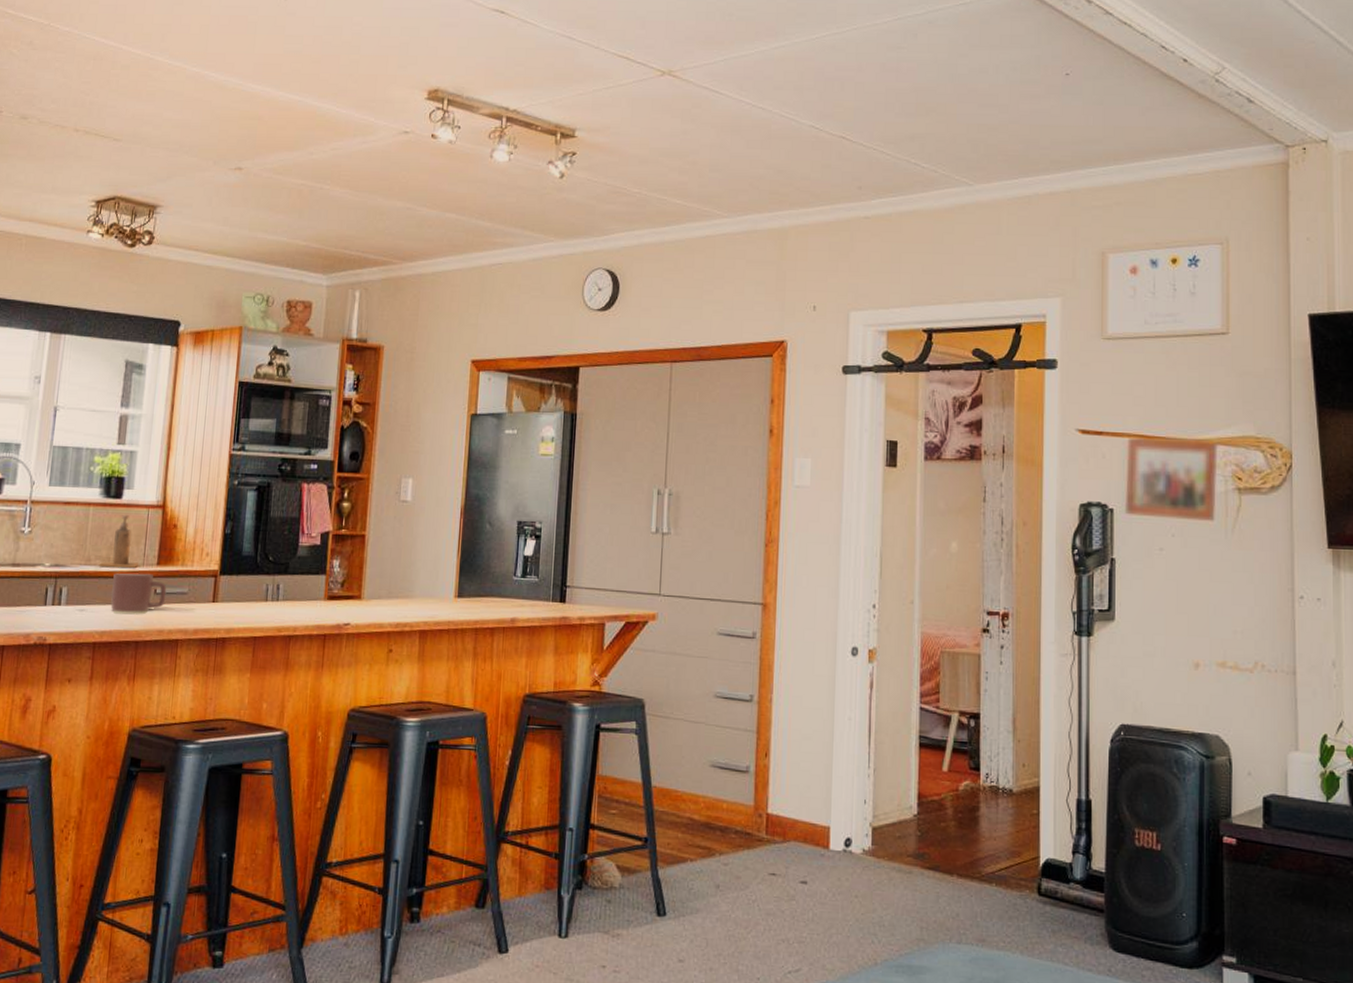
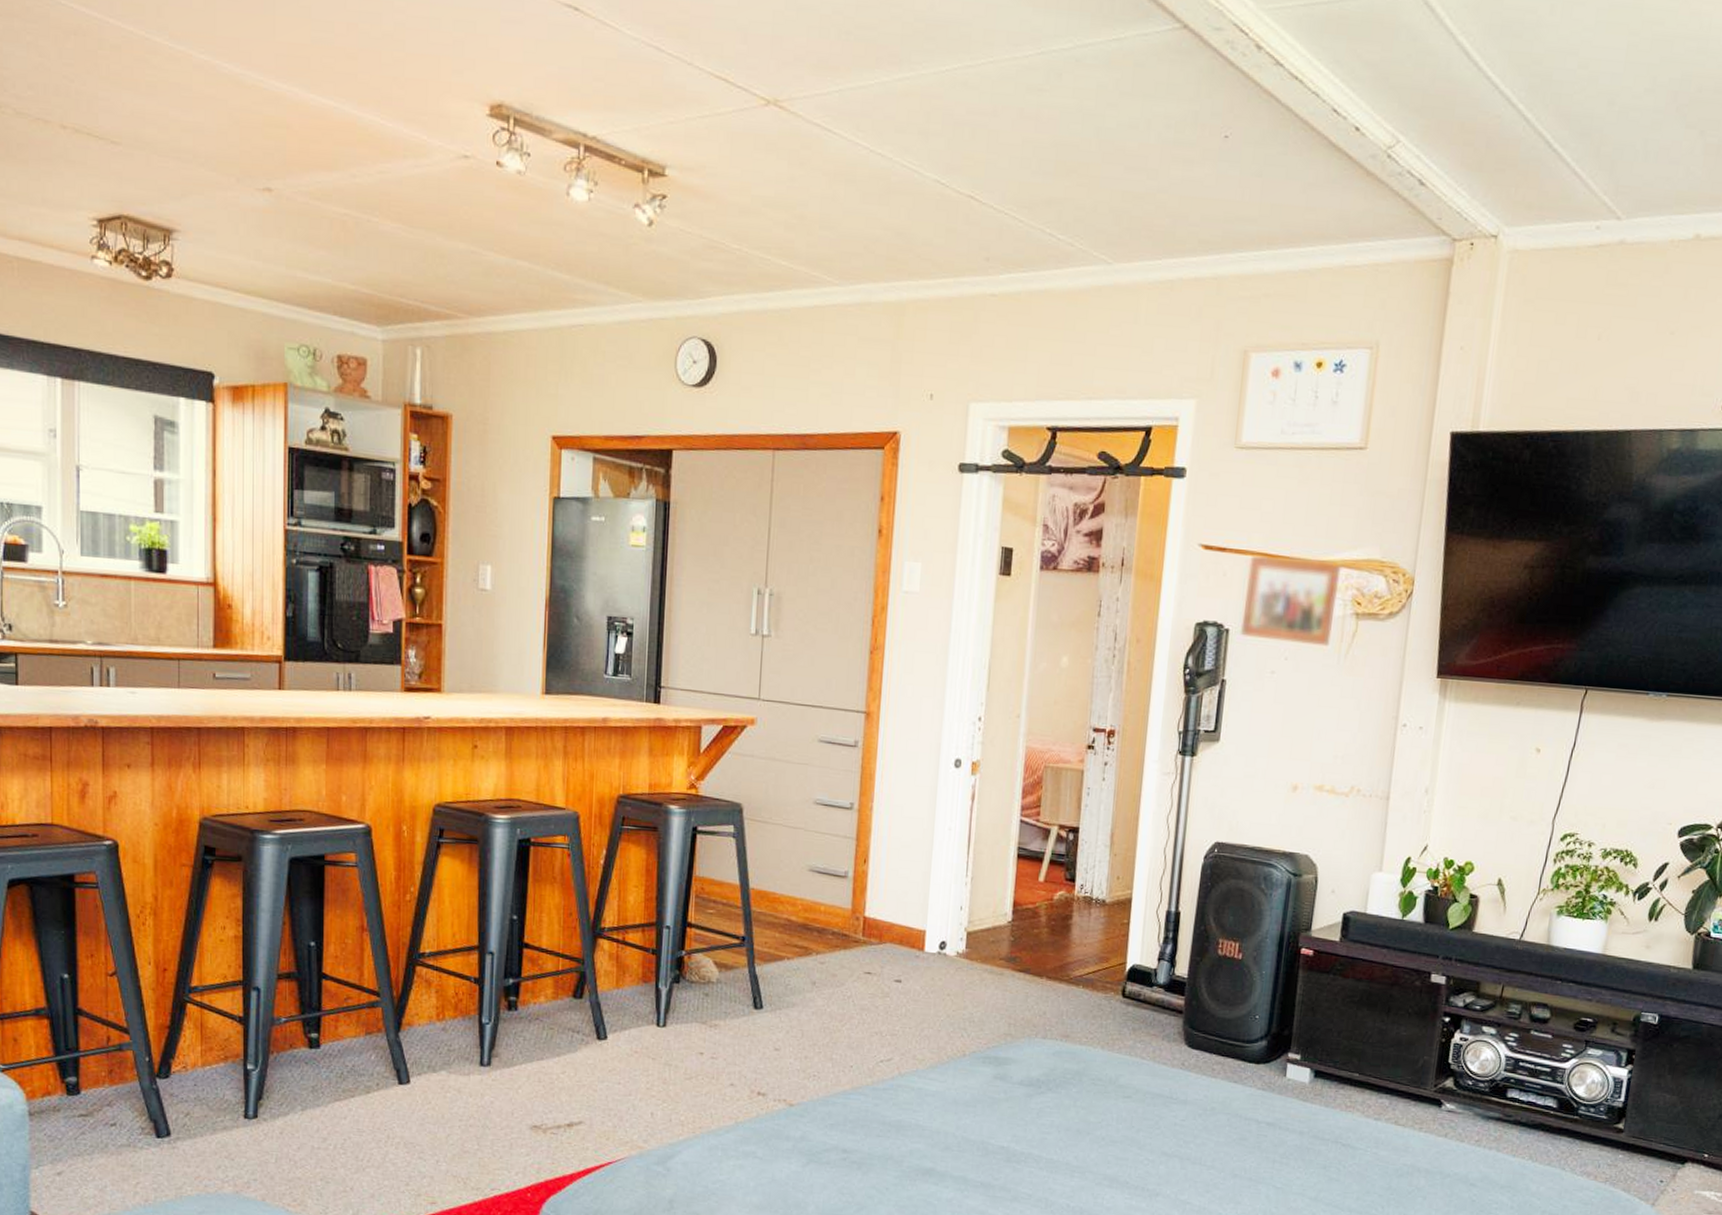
soap dispenser: present [98,514,139,569] -> none [147,591,193,651]
mug: present [110,573,167,615] -> none [166,654,227,700]

